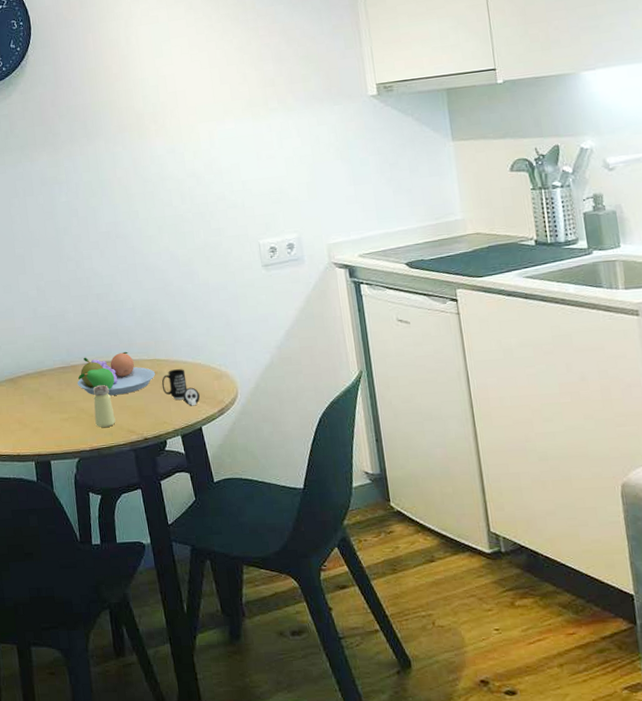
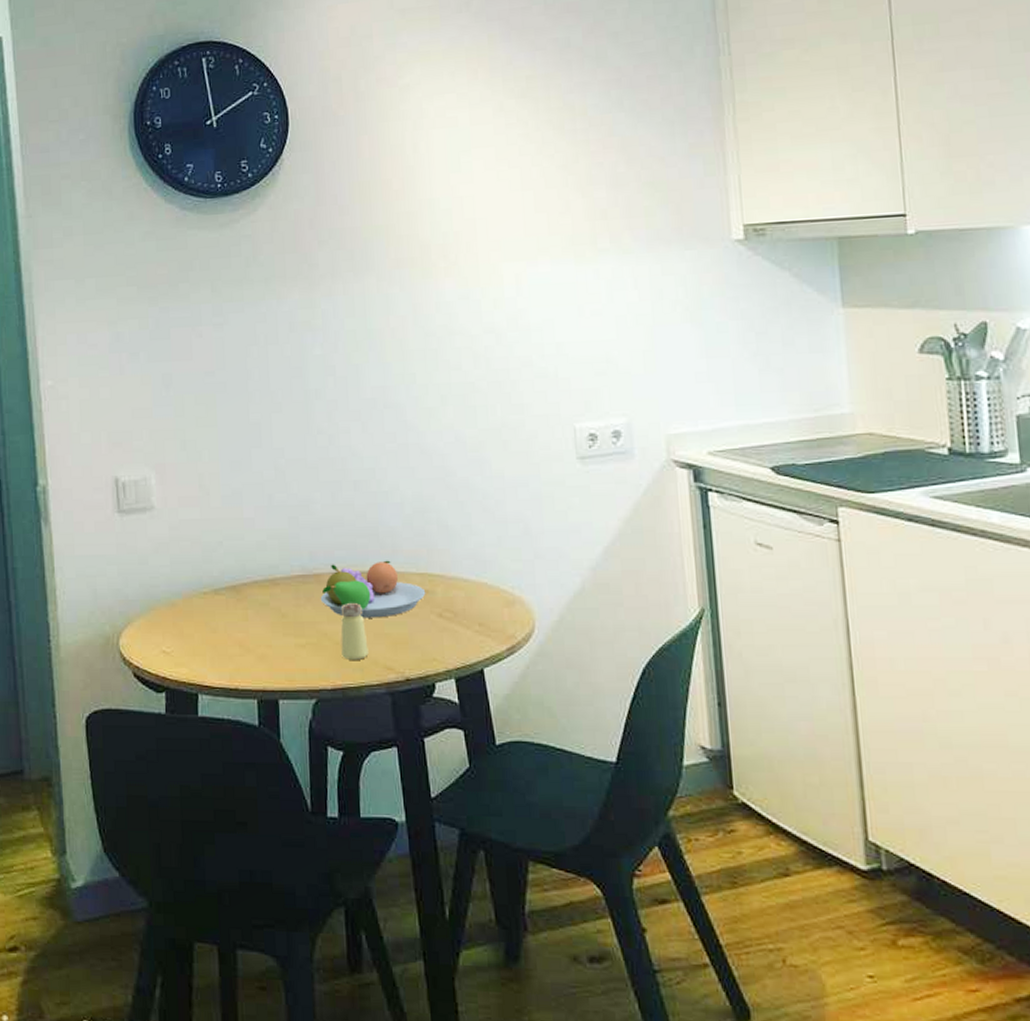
mug: present [161,369,200,406] -> none [433,589,483,640]

